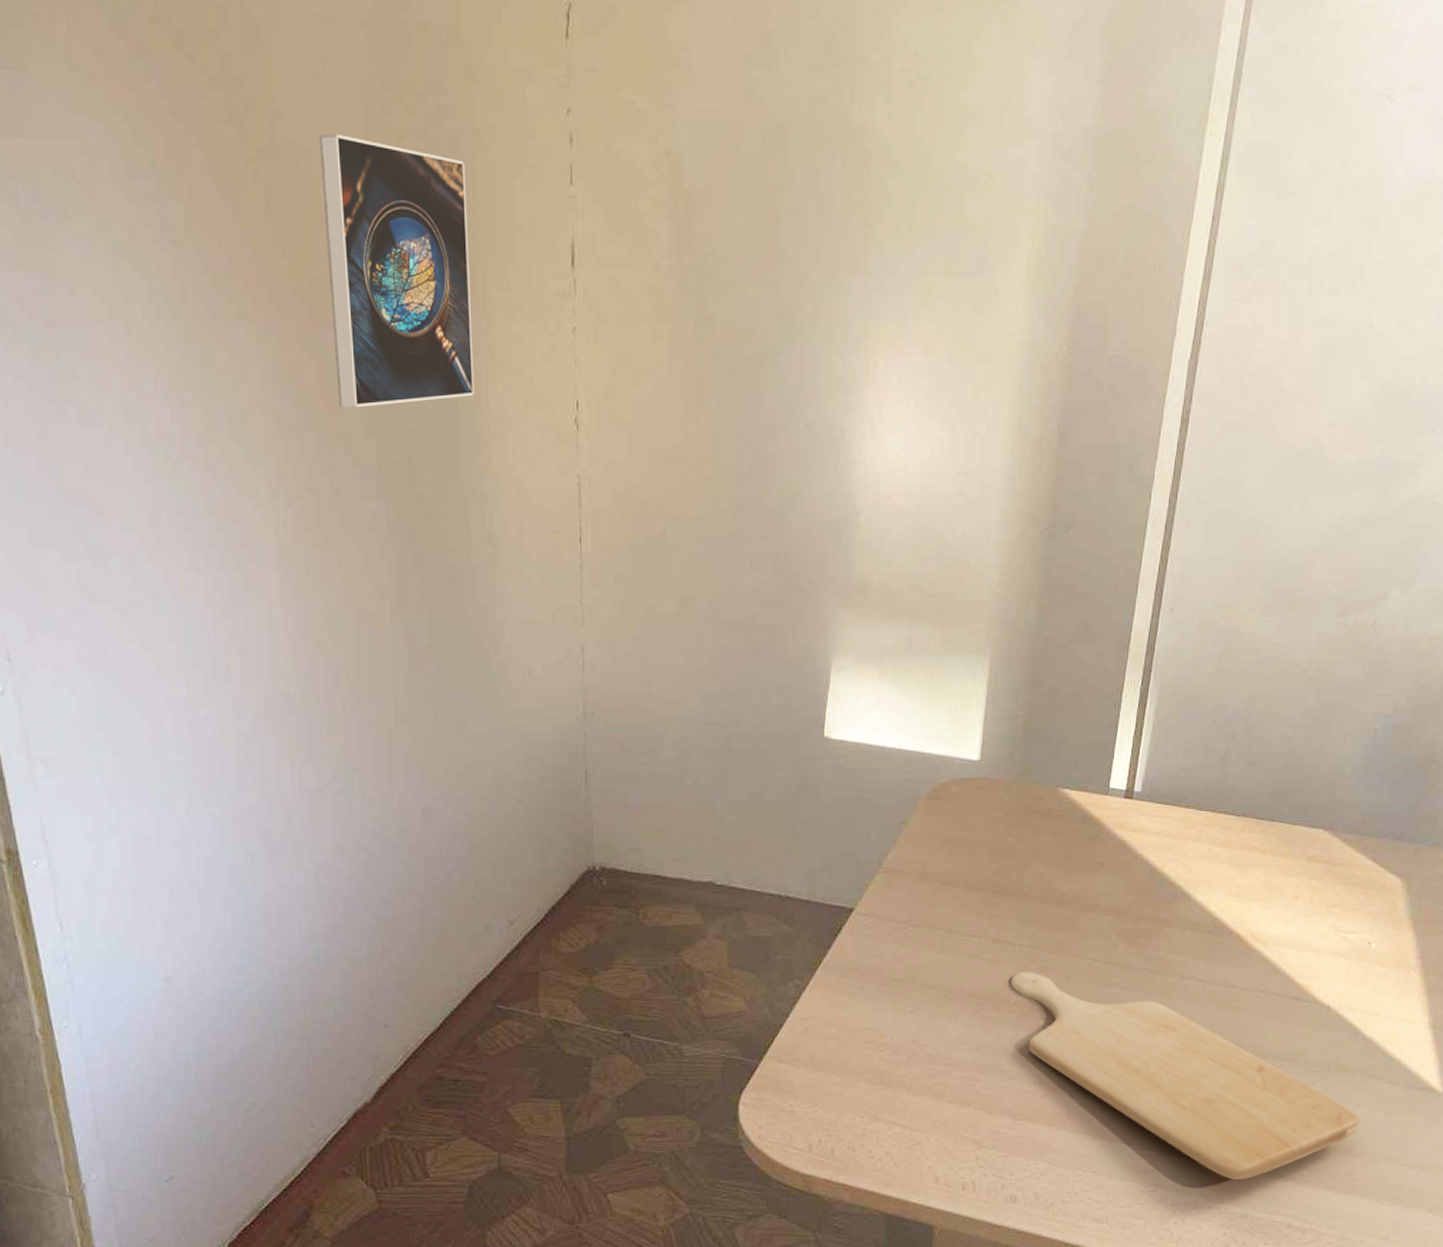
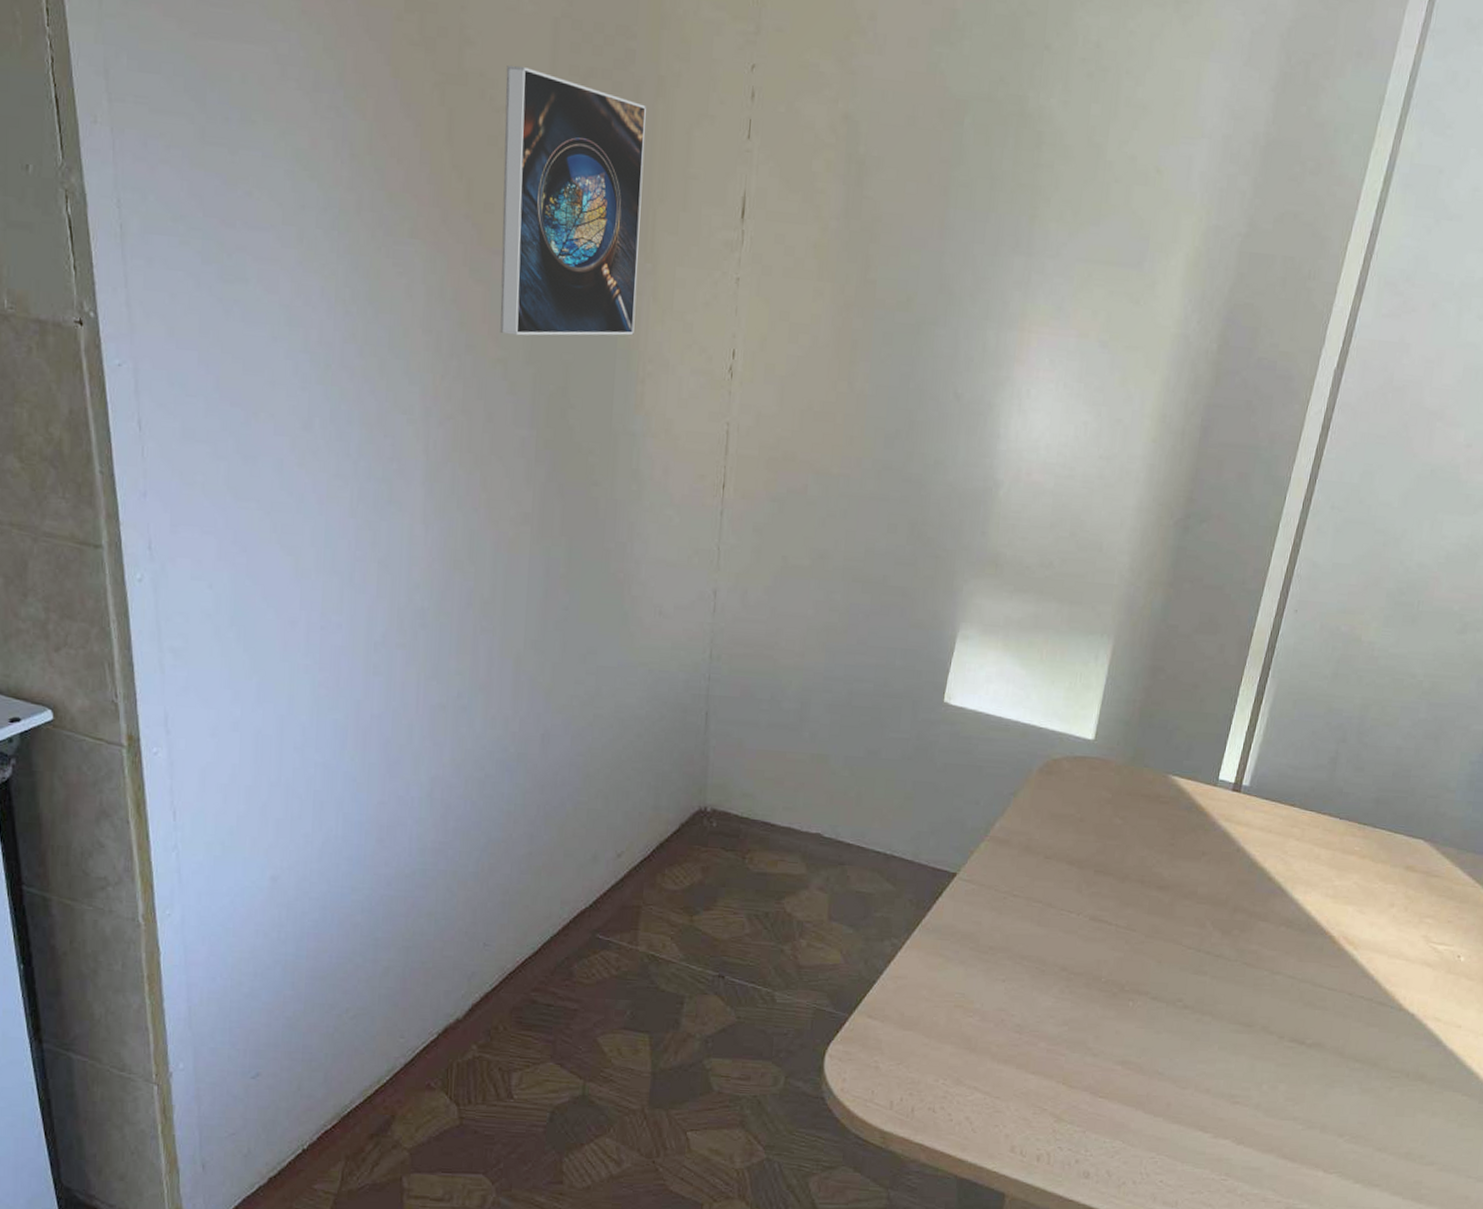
chopping board: present [1011,972,1360,1180] -> none [1103,952,1434,1177]

